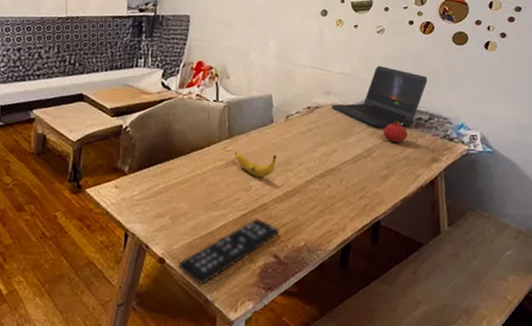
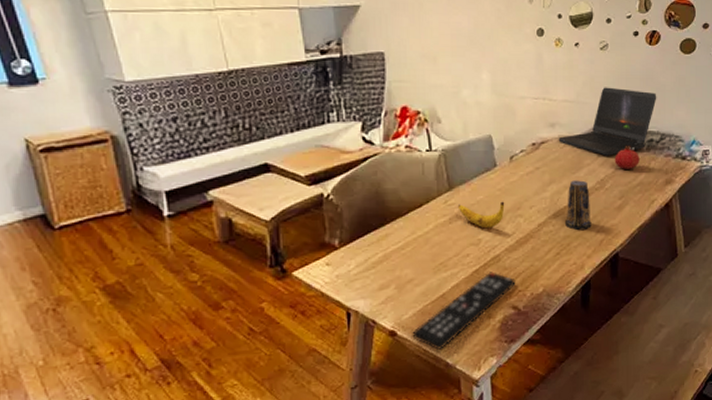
candle: none [331,145,357,194] -> present [566,180,592,231]

